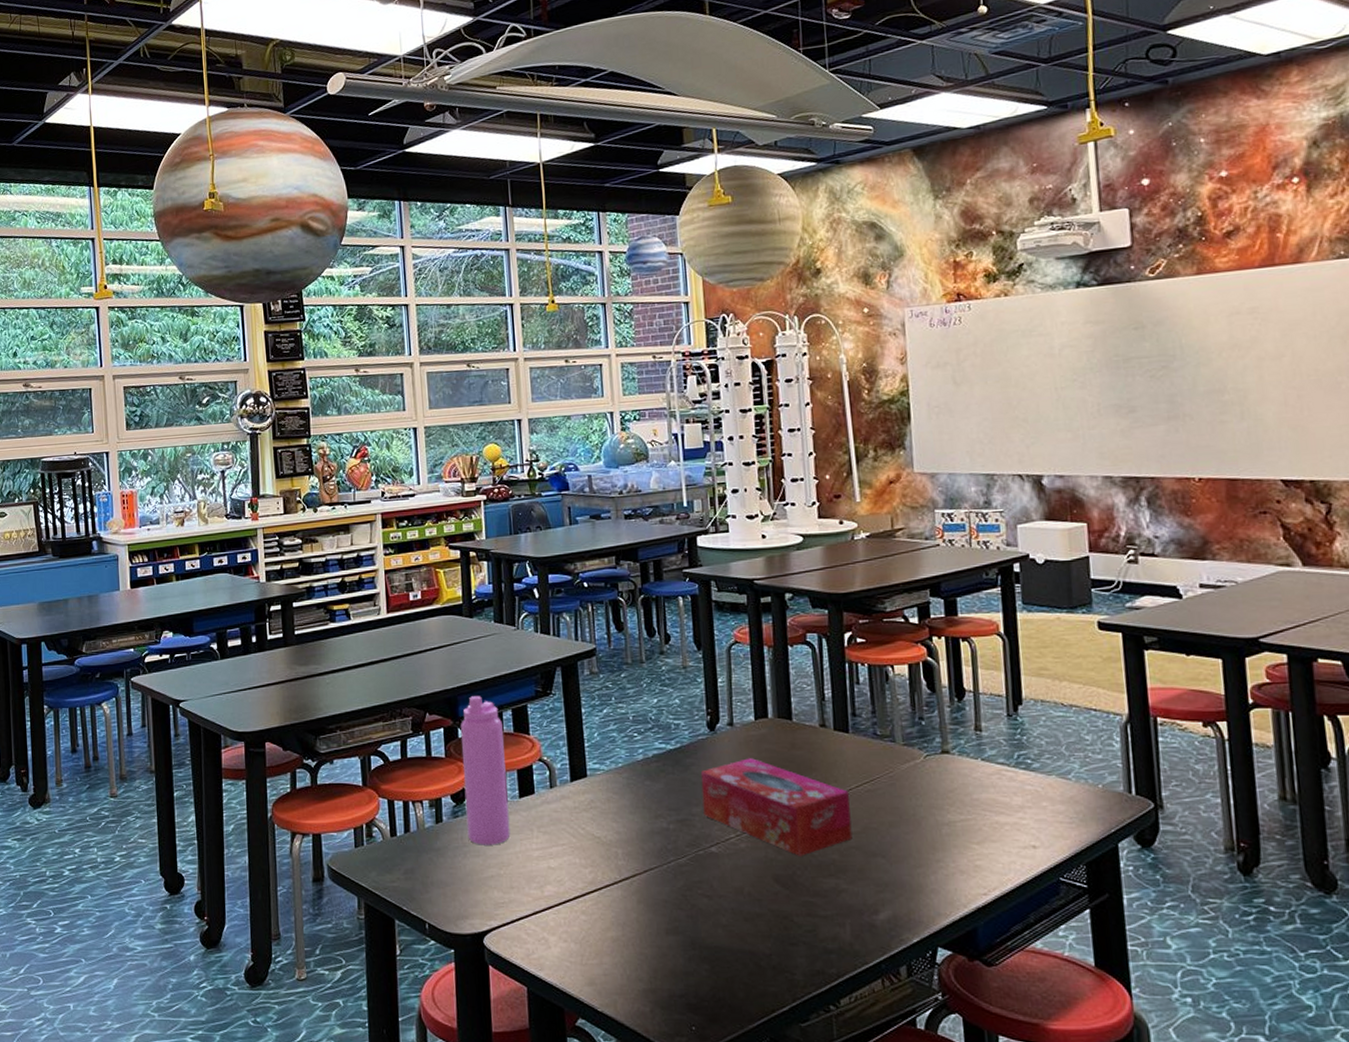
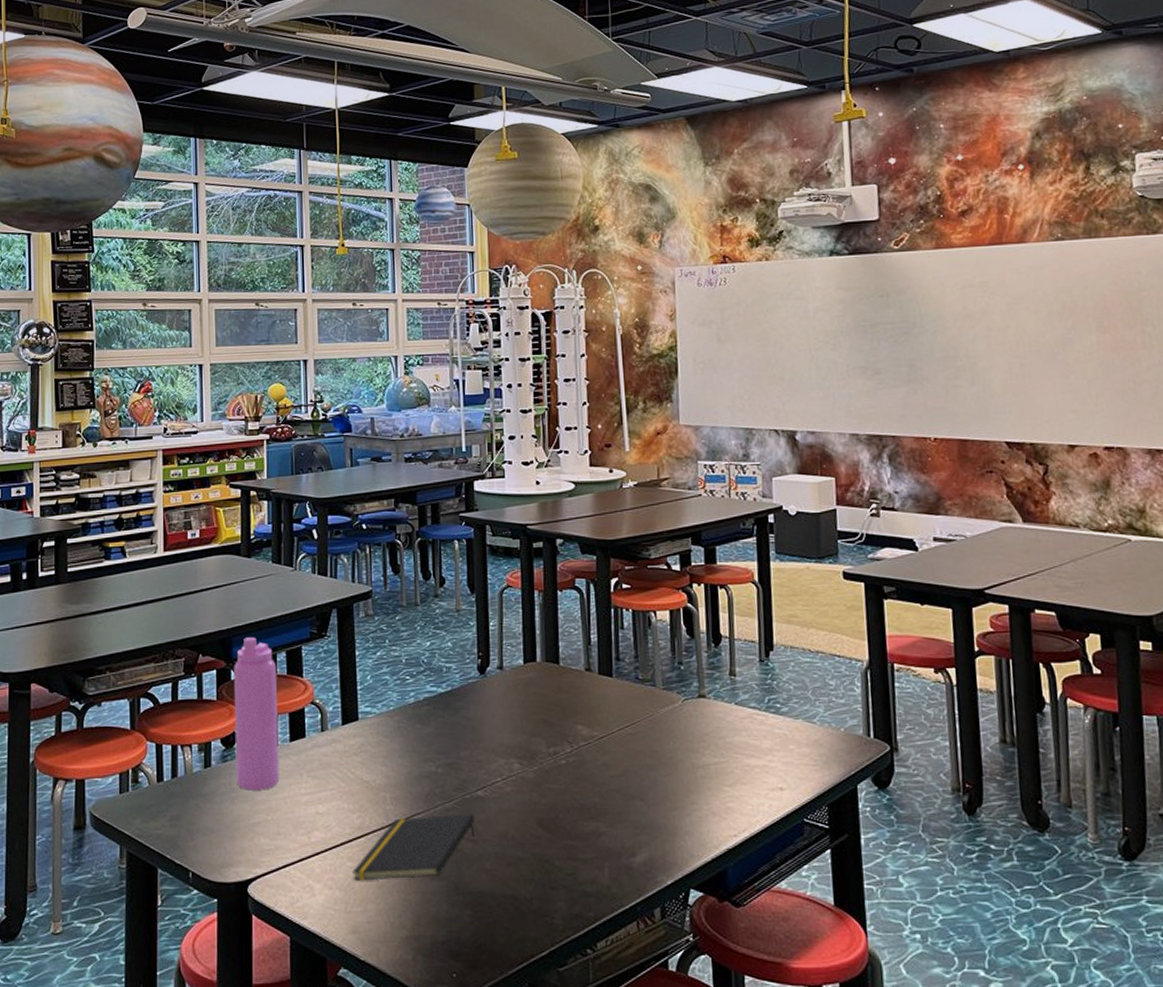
notepad: none [587,869,711,934] -> present [352,813,476,881]
tissue box: present [700,758,853,856] -> none [469,702,613,800]

